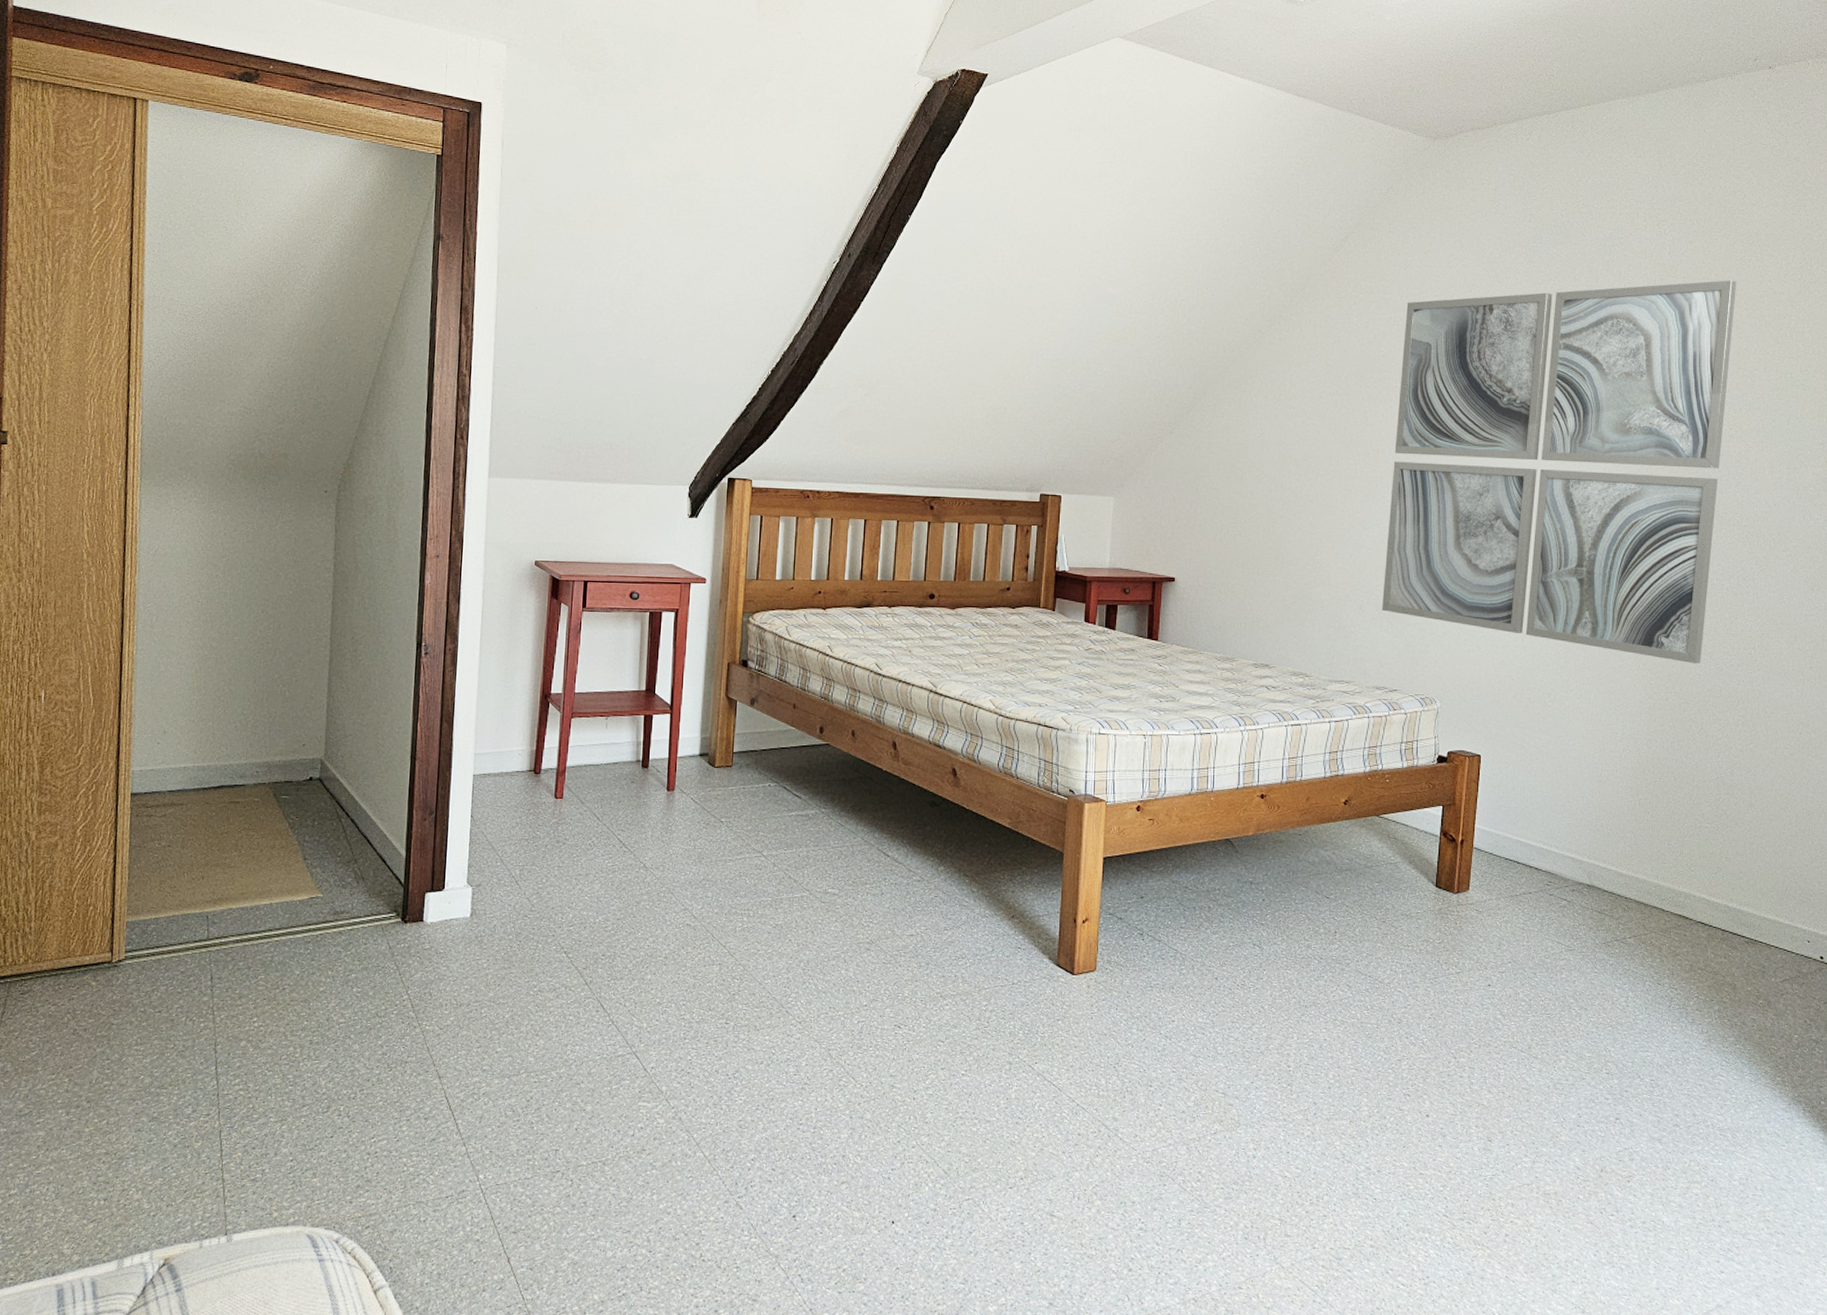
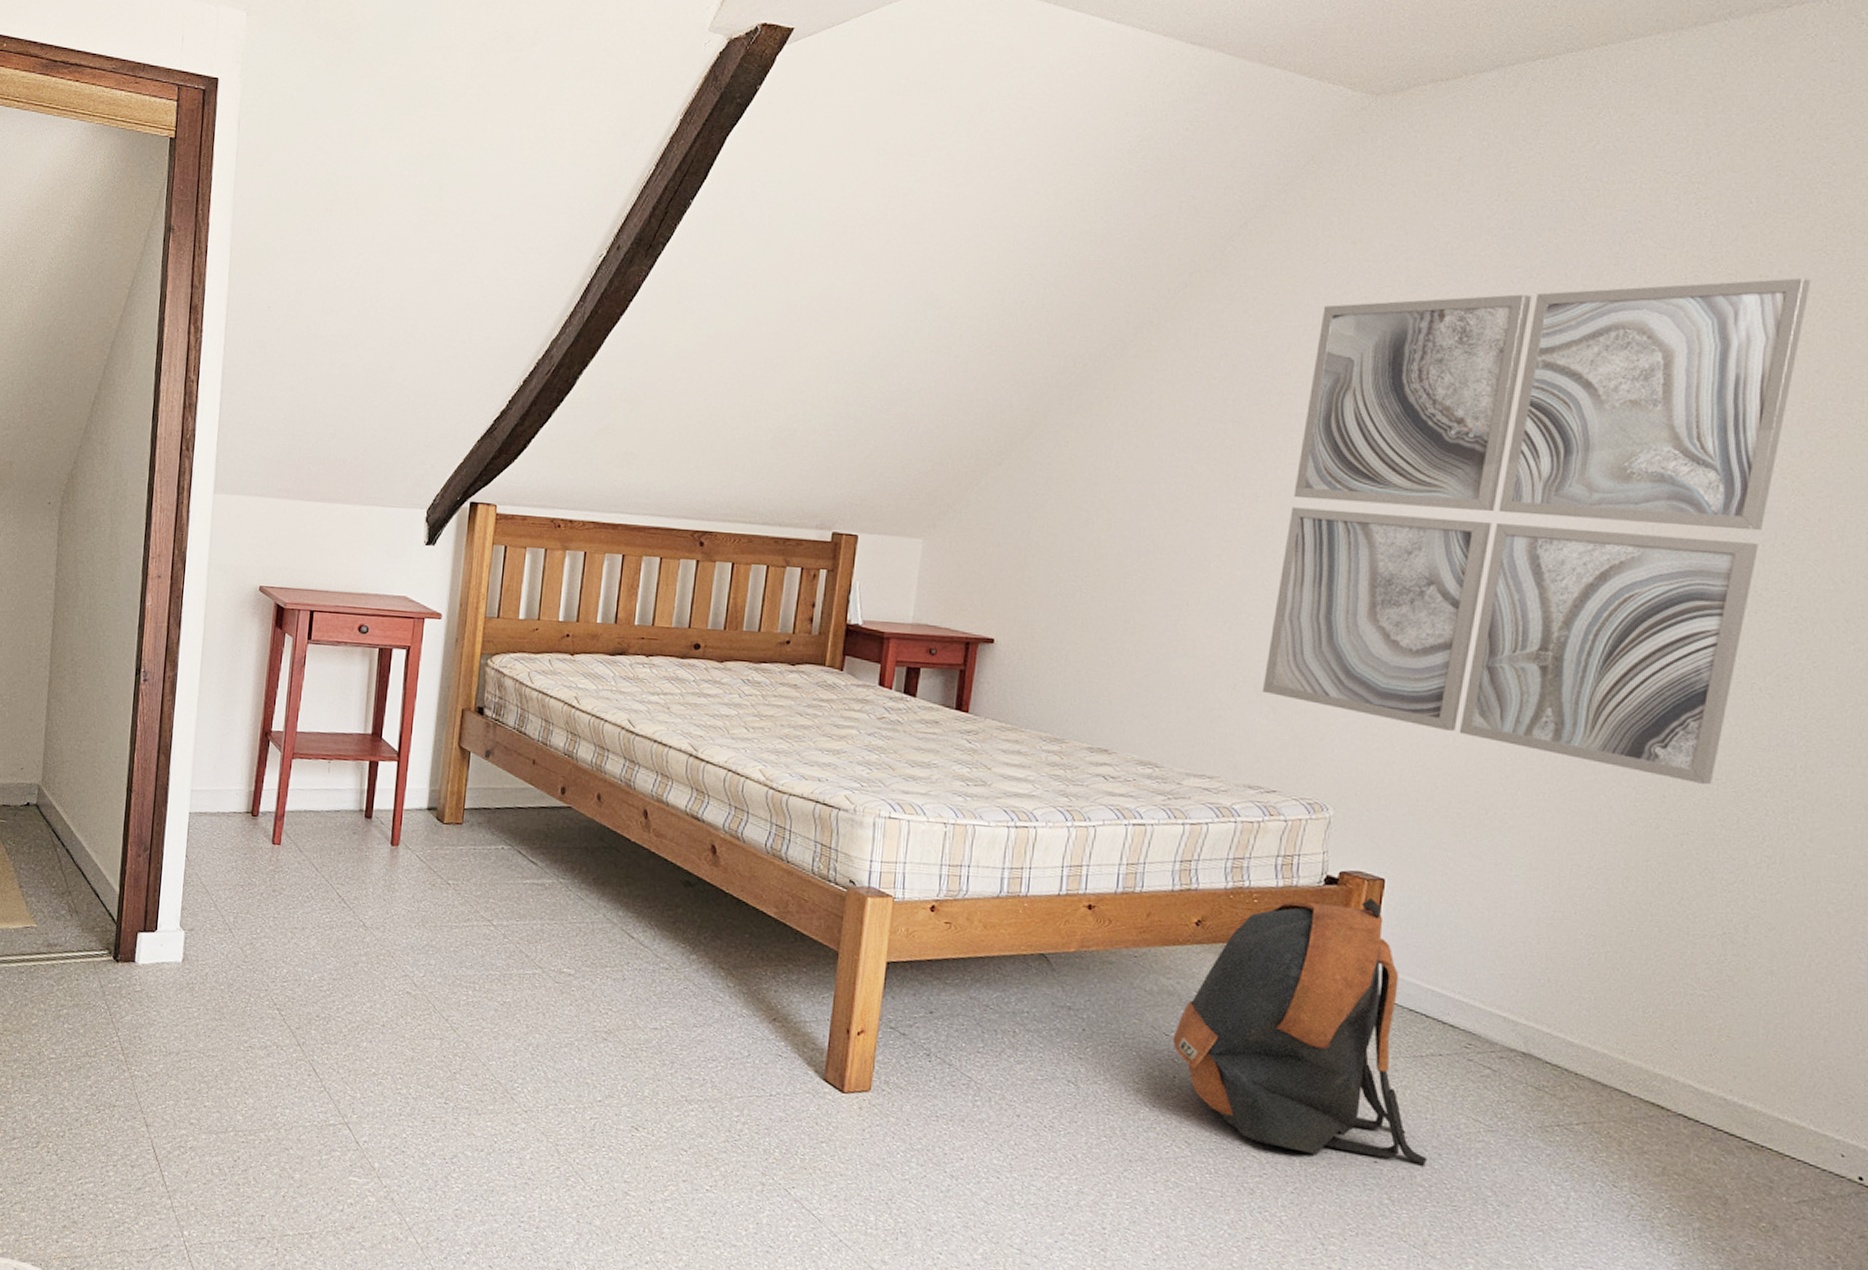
backpack: none [1332,771,1527,984] -> present [1172,898,1428,1166]

